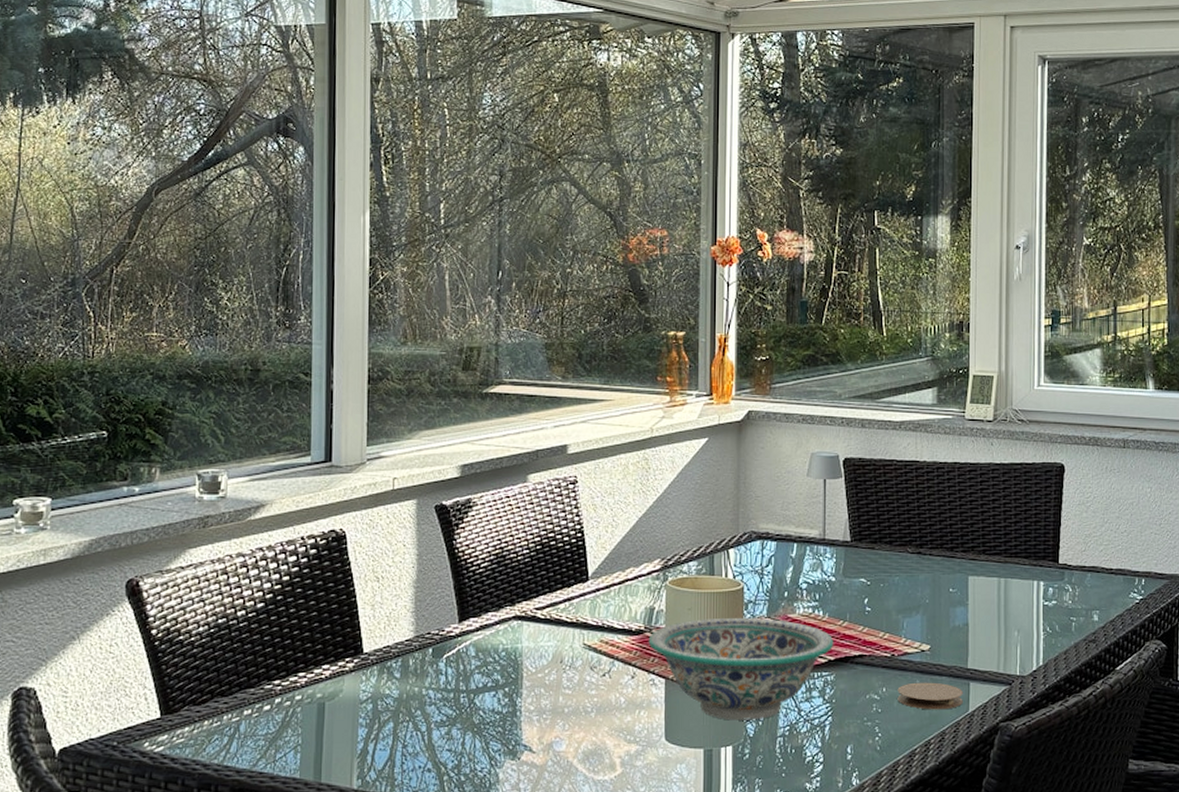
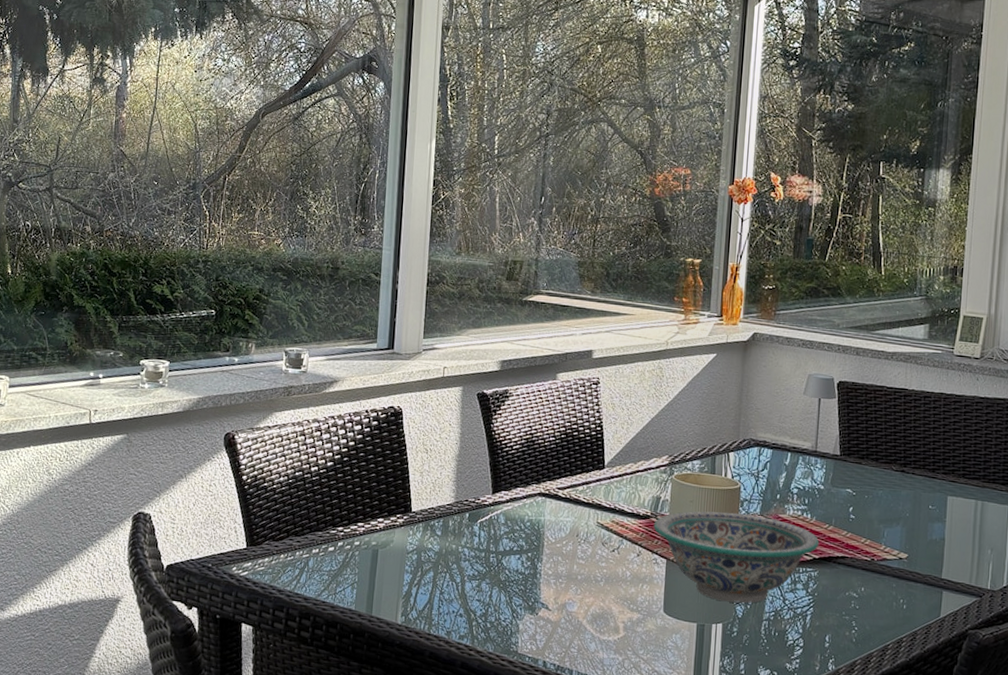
coaster: present [897,682,963,710] -> none [874,585,936,613]

